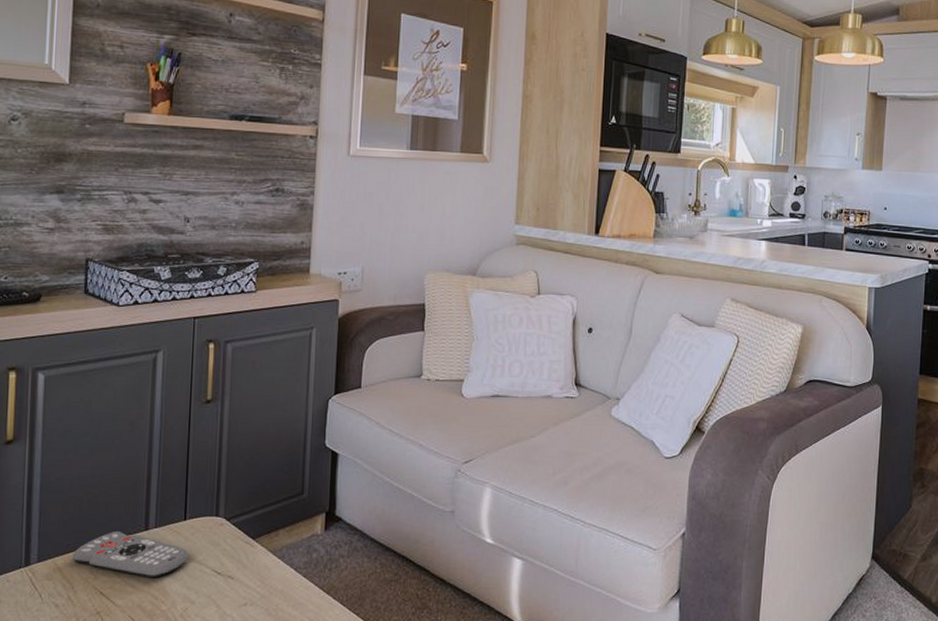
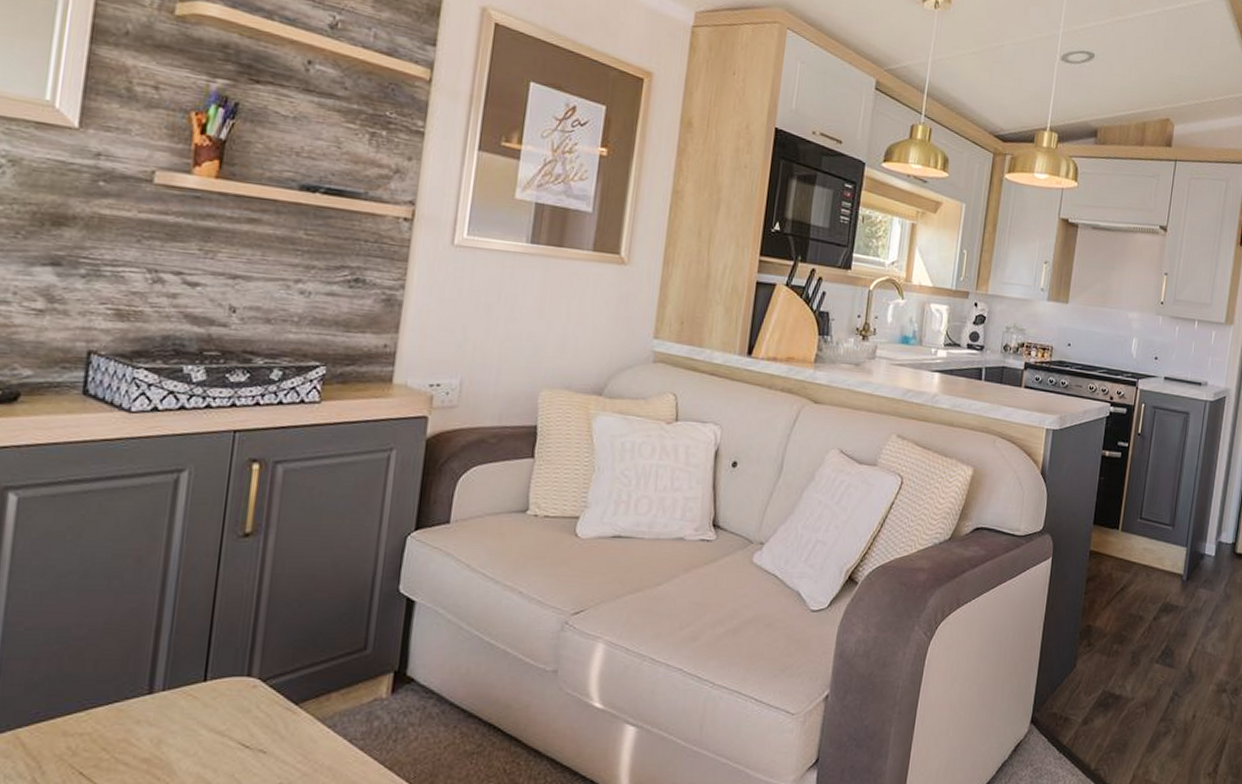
remote control: present [72,531,188,578] -> none [41,694,207,753]

